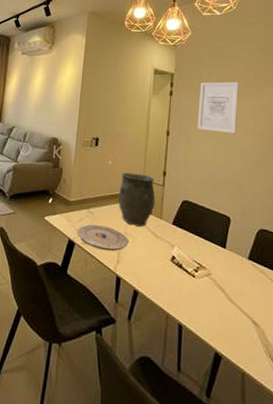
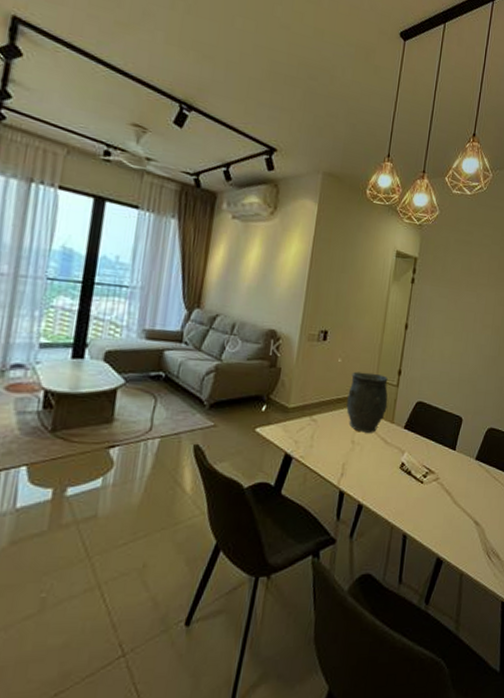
plate: present [77,224,129,252] -> none [296,434,356,464]
wall art: present [197,81,239,133] -> none [437,270,483,328]

